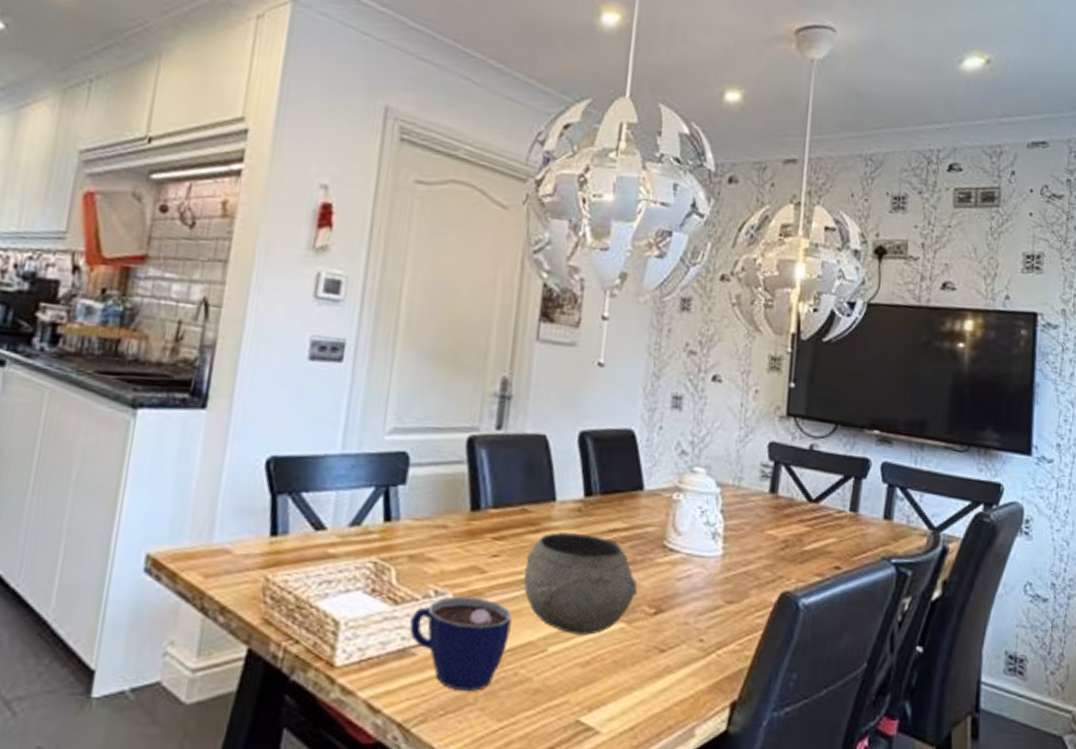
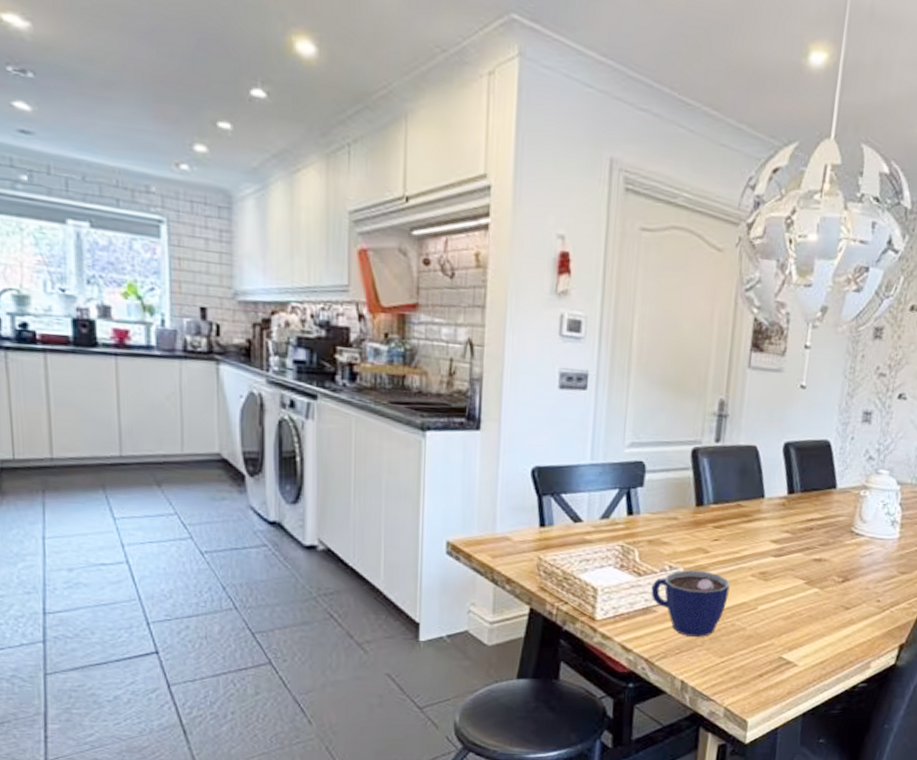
bowl: present [523,532,638,635] -> none [739,522,829,598]

